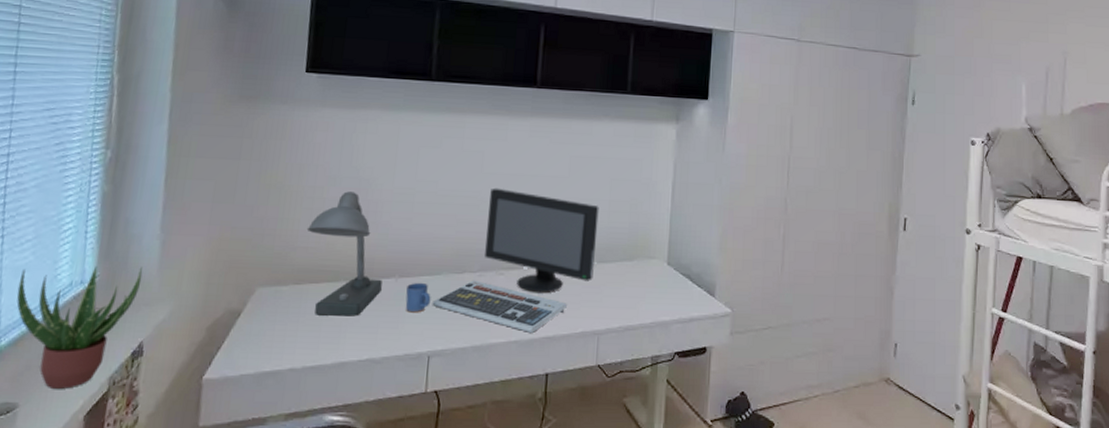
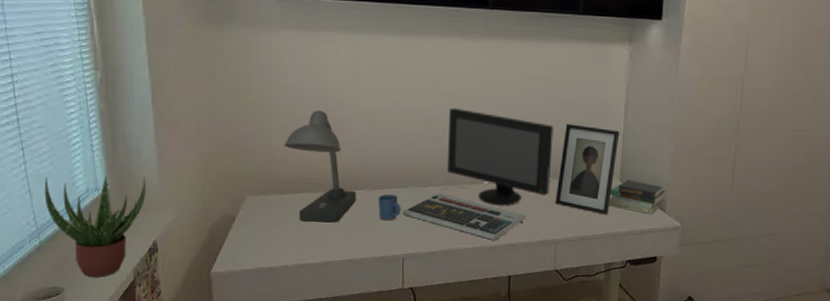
picture frame: none [599,204,667,302] -> present [555,124,620,215]
books: none [655,263,715,300] -> present [608,180,666,214]

